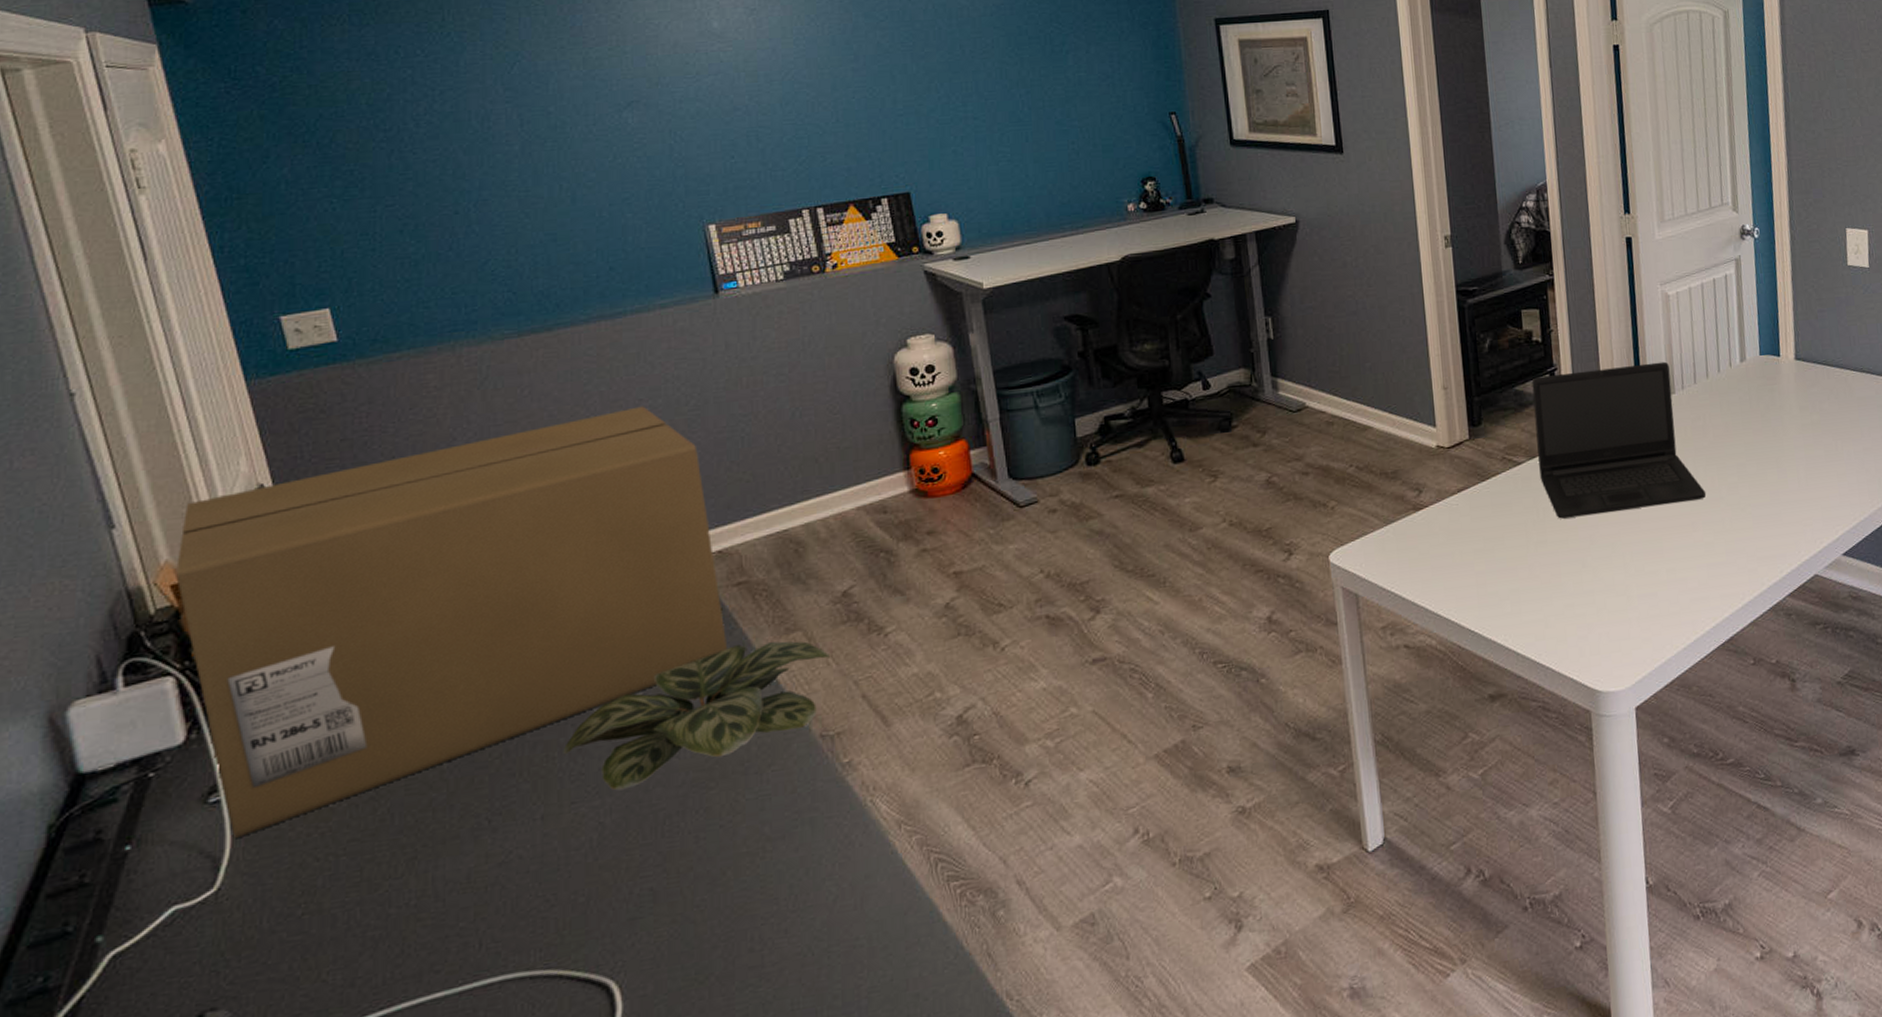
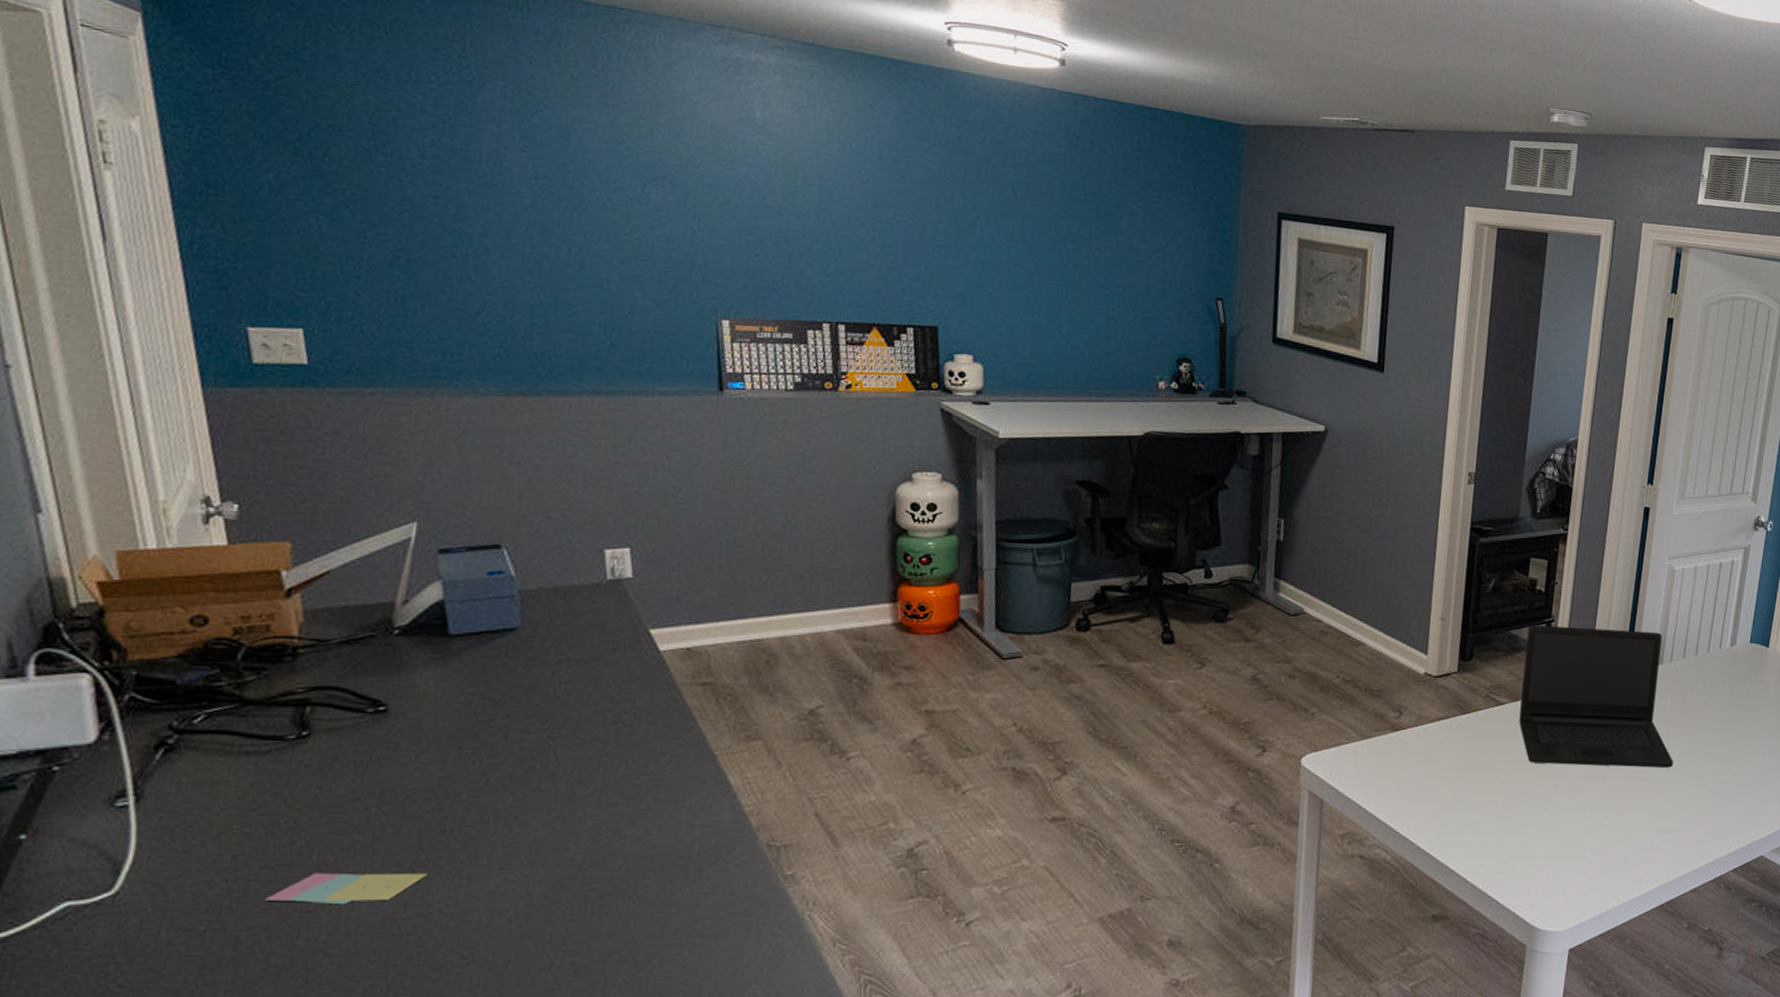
box: present [176,406,728,838] -> none [103,489,684,846]
sticky notes: none [355,820,504,874] -> present [264,873,428,905]
plant: present [562,641,831,790] -> none [498,742,789,864]

